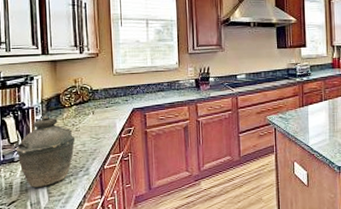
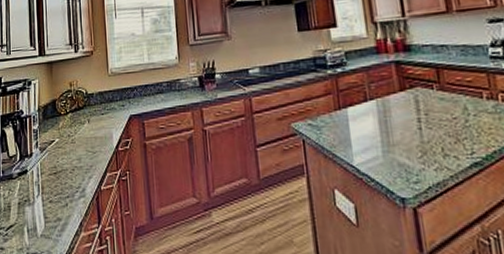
kettle: present [15,116,76,188] -> none [14,126,71,210]

